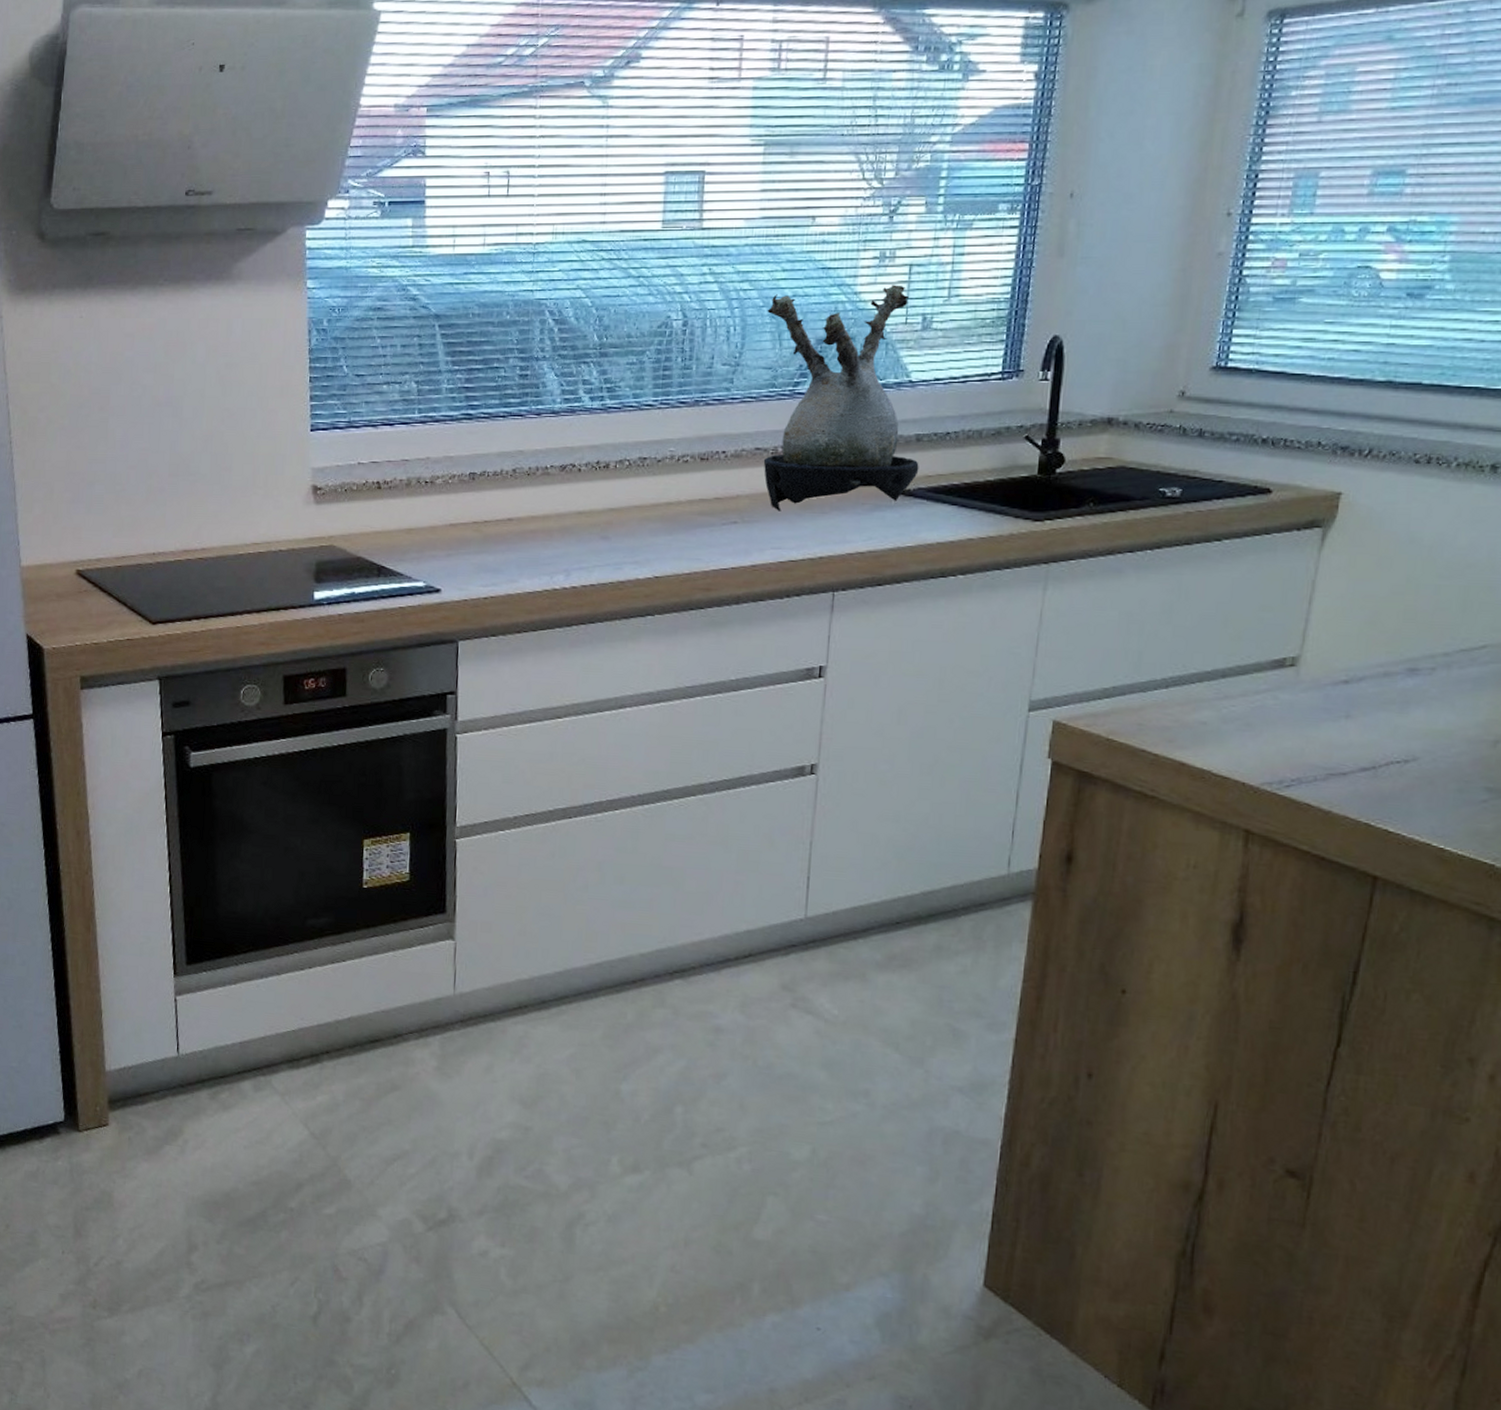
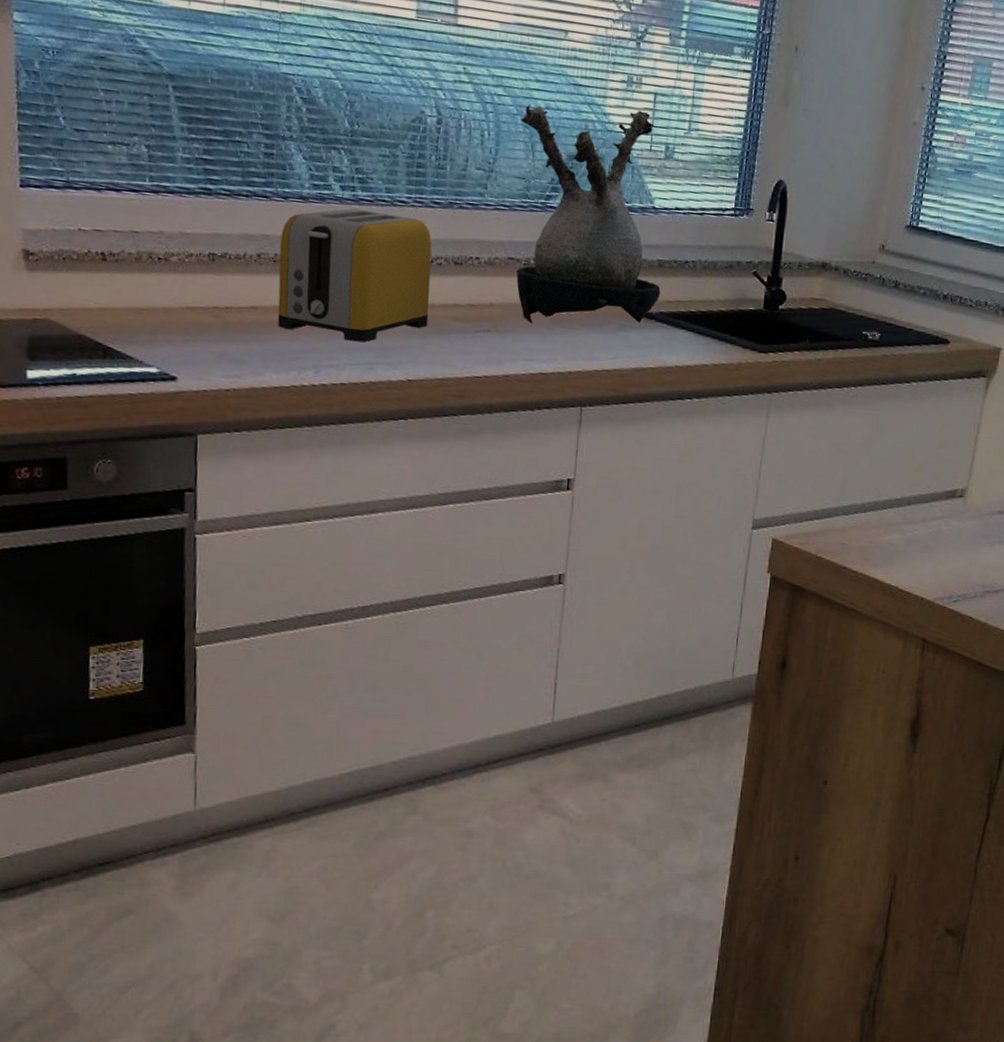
toaster: none [531,417,679,544] -> present [278,208,432,342]

